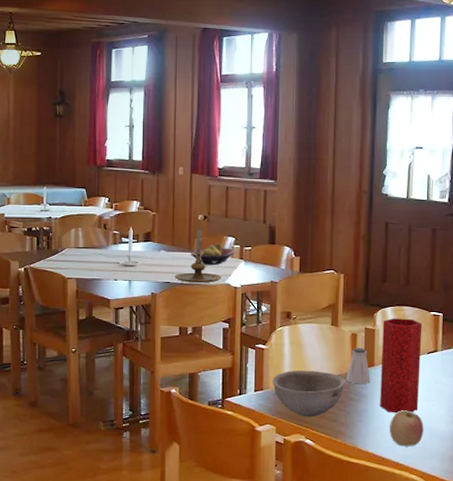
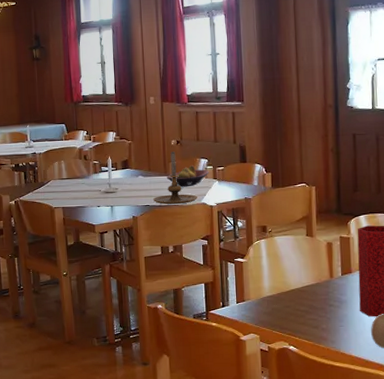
bowl: present [271,371,346,418] -> none [252,280,325,325]
saltshaker: present [346,347,370,385] -> none [325,255,349,291]

